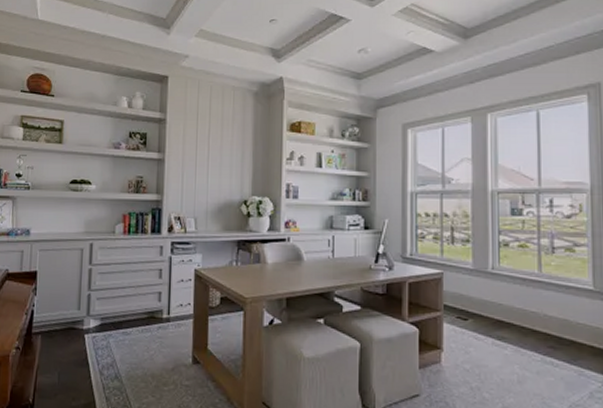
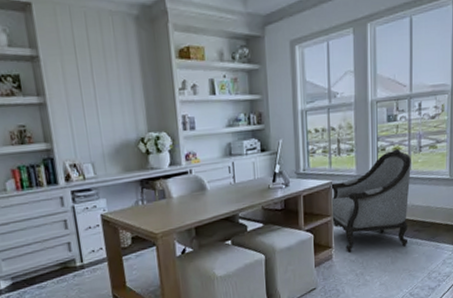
armchair: none [440,246,542,365] -> present [329,149,411,253]

